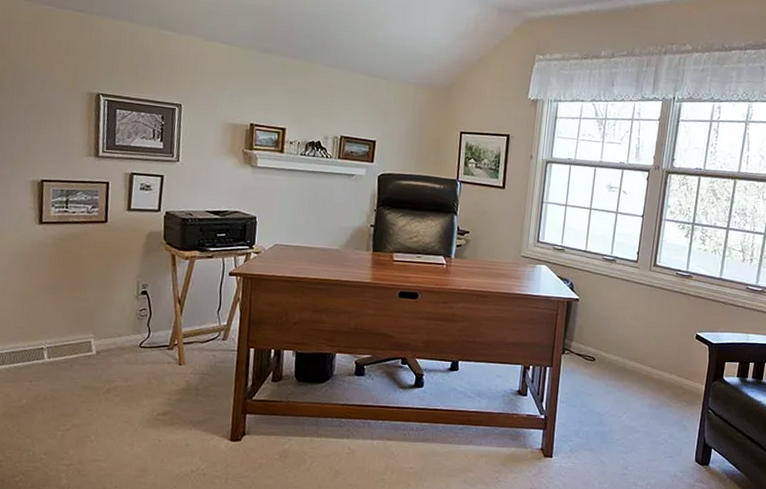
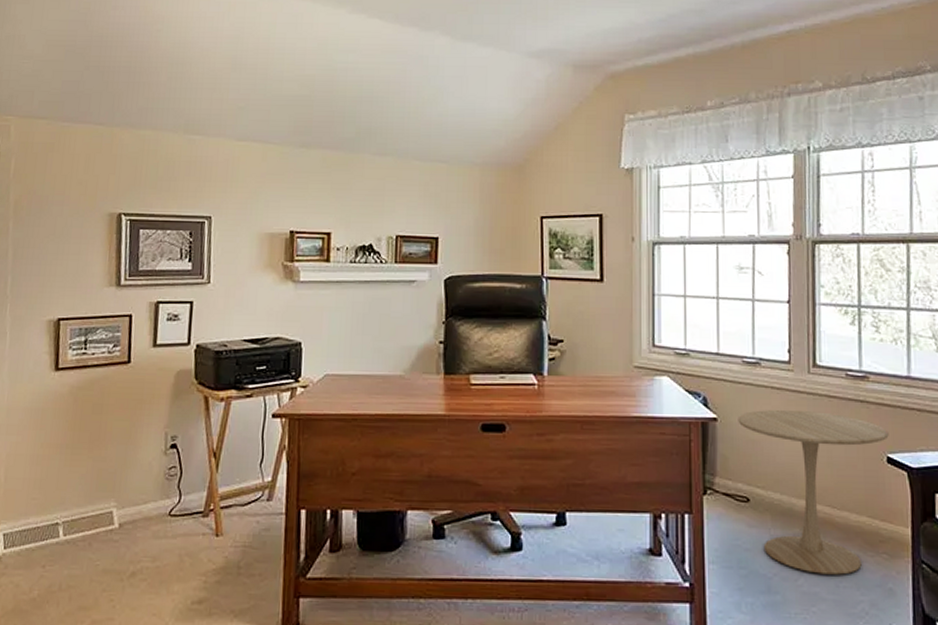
side table: none [594,295,700,415] -> present [738,410,889,575]

